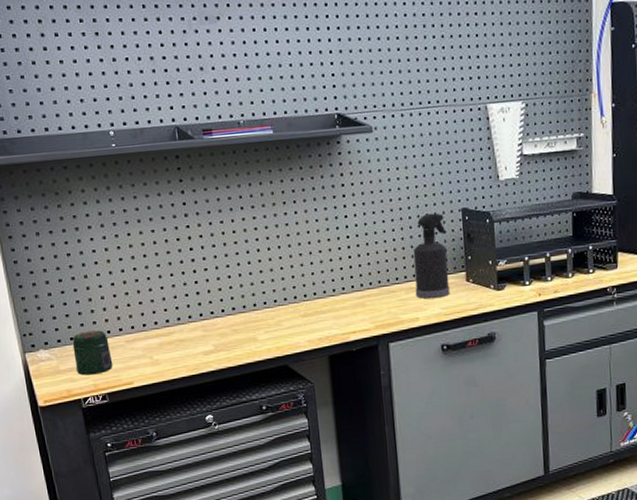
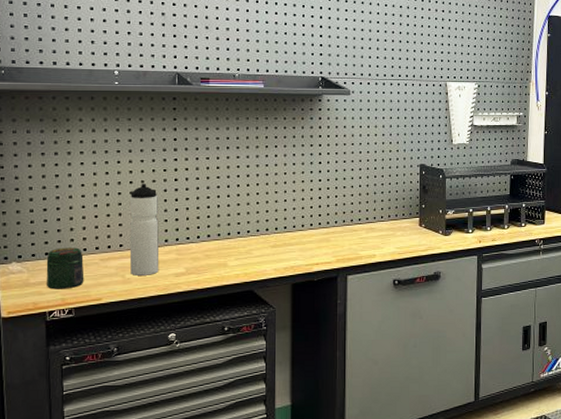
water bottle: none [145,256,187,356] -> present [129,184,160,276]
spray bottle: present [413,213,450,299] -> none [374,166,406,238]

